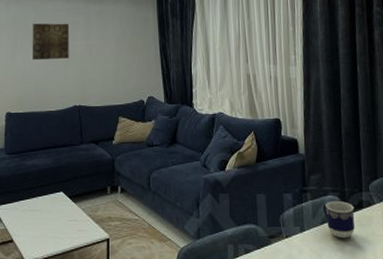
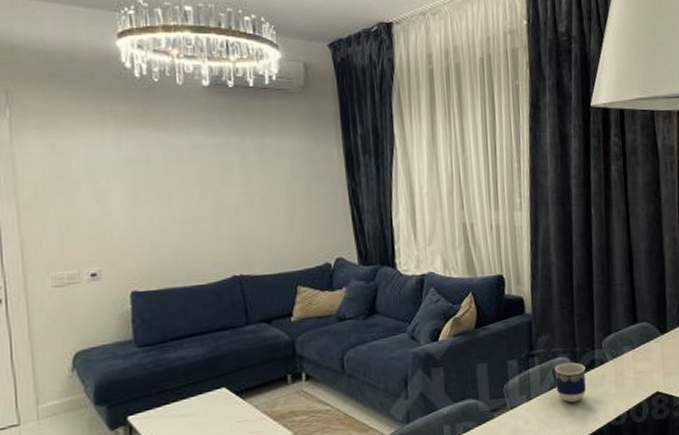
wall art: present [32,23,70,61] -> none [160,164,220,218]

